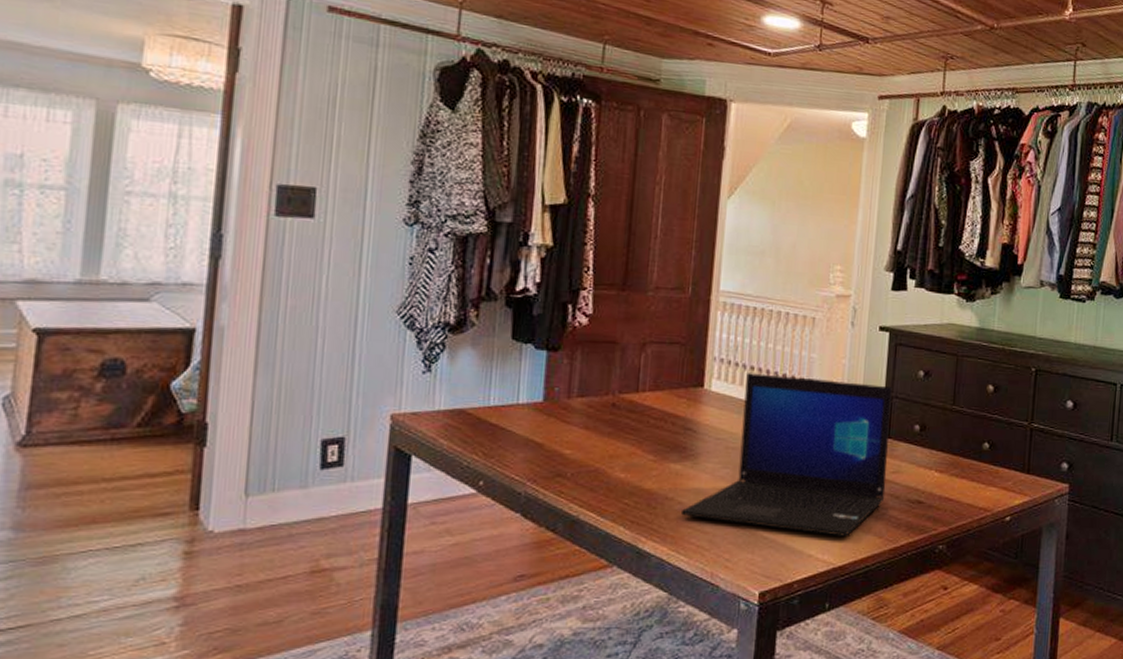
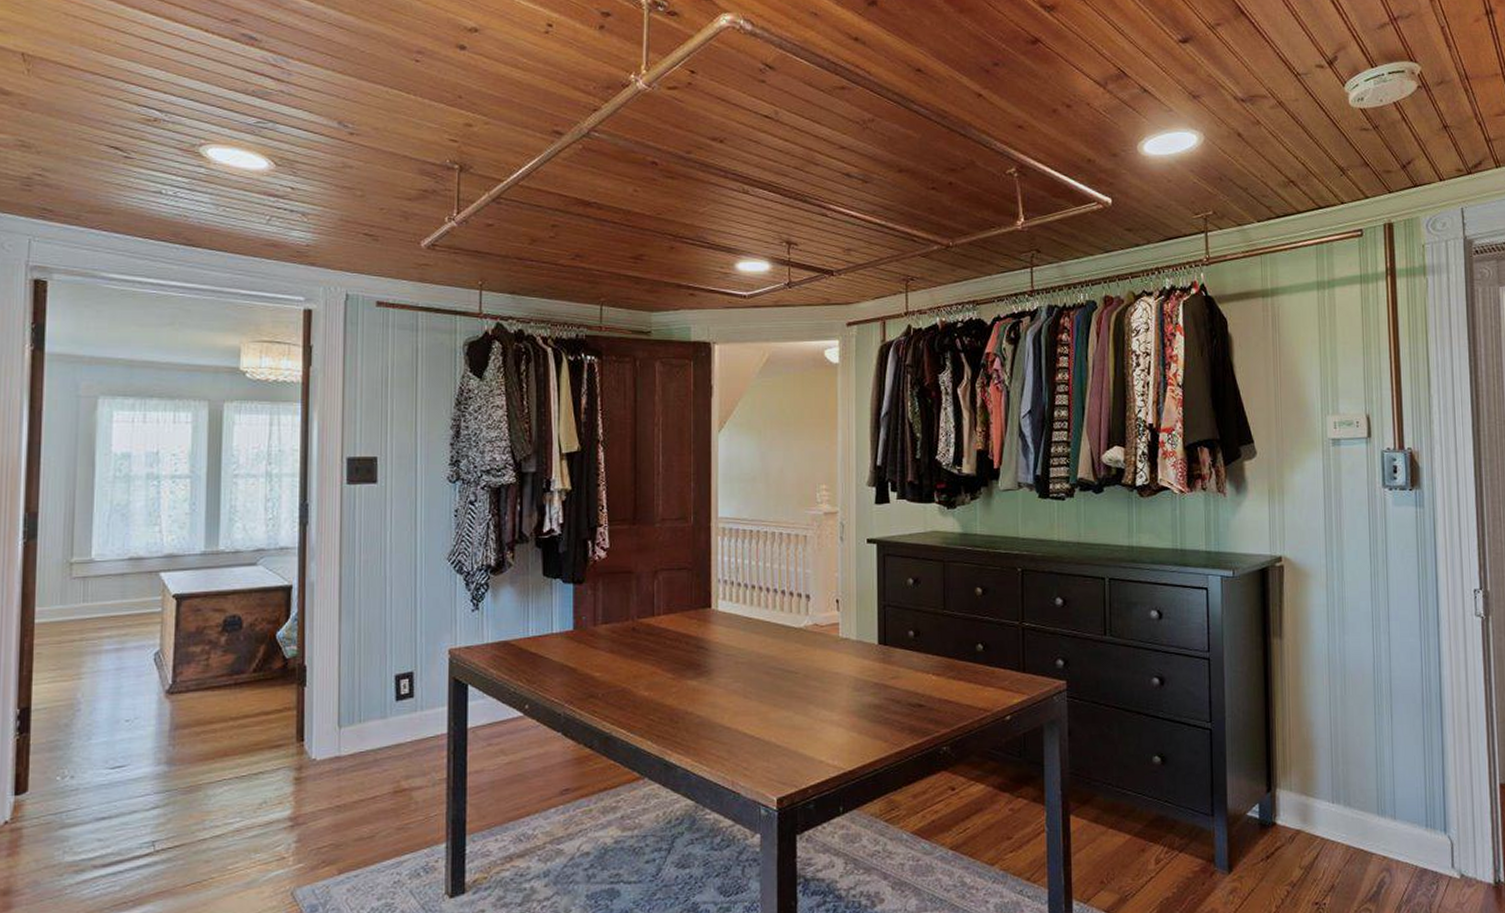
laptop: present [680,373,892,536] -> none [700,591,887,742]

